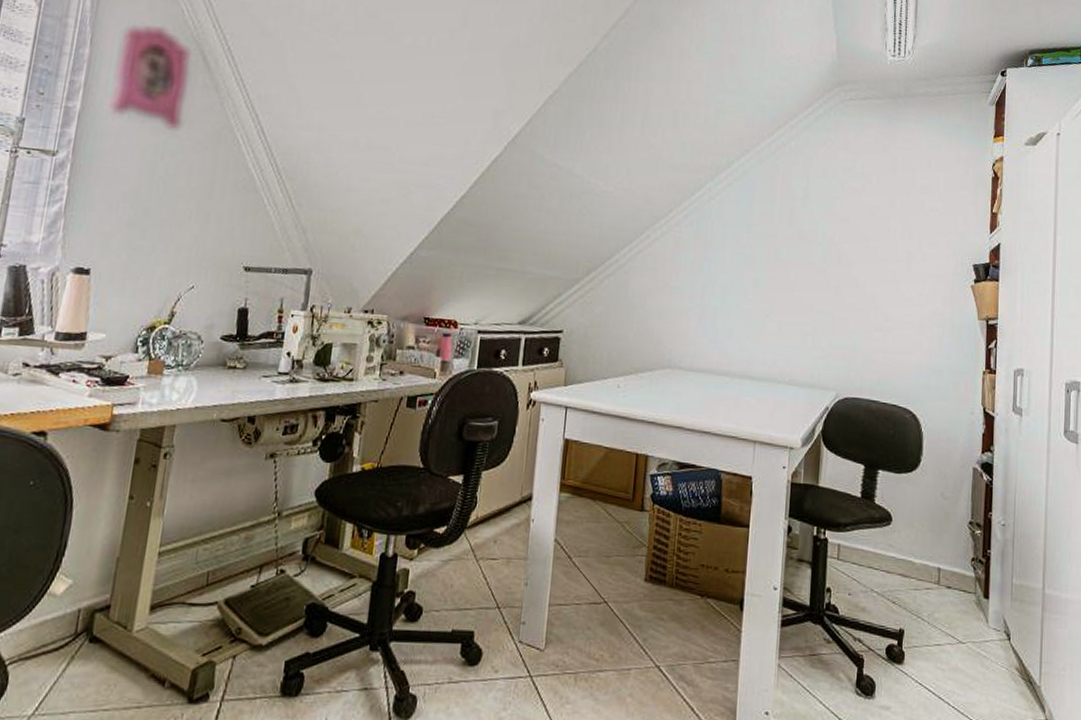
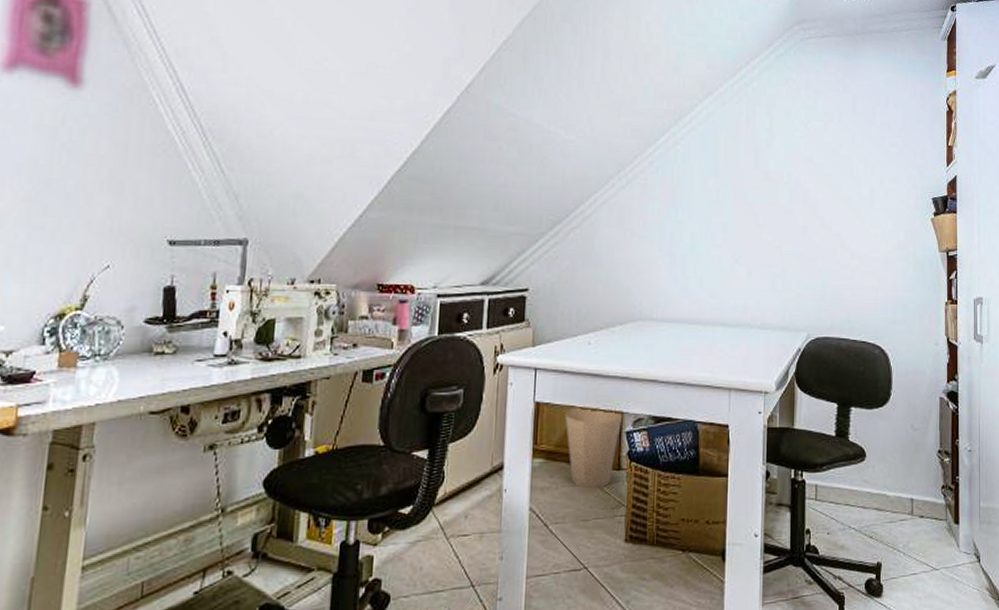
trash can: none [592,447,648,528] -> present [565,407,623,489]

